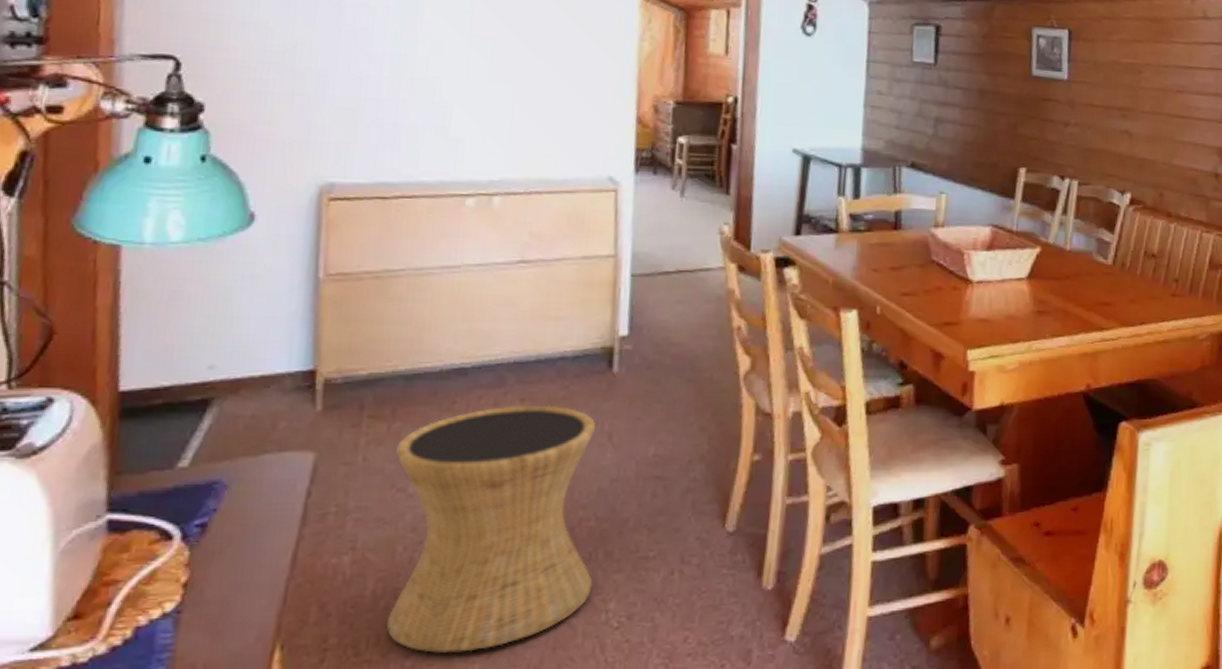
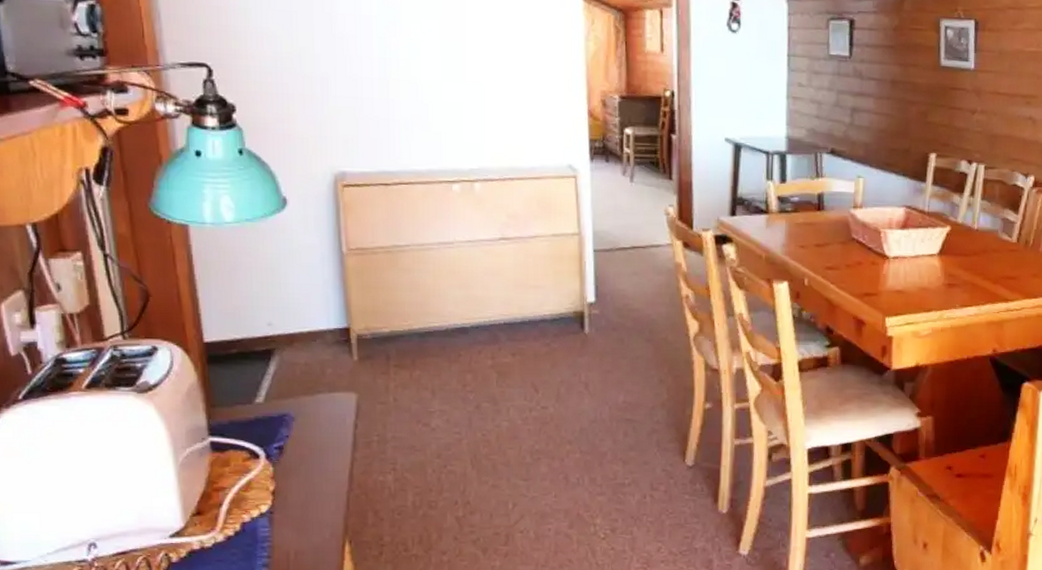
side table: present [386,404,596,653] -> none [419,358,582,552]

